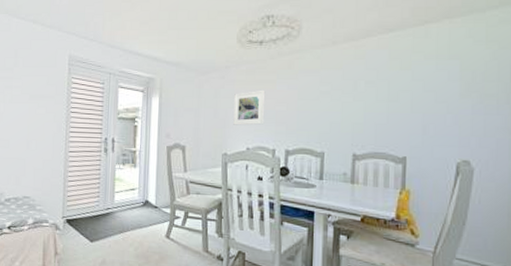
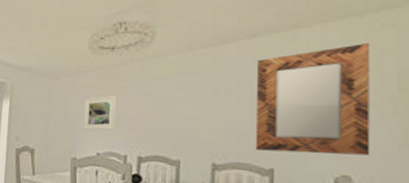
home mirror: none [391,37,490,142] -> present [255,42,371,156]

